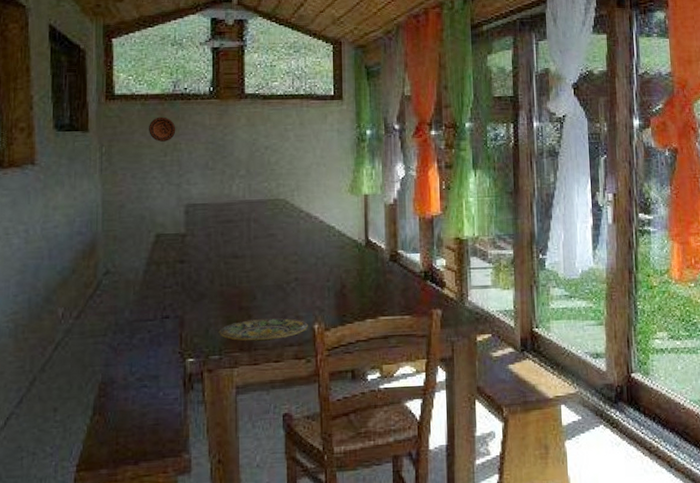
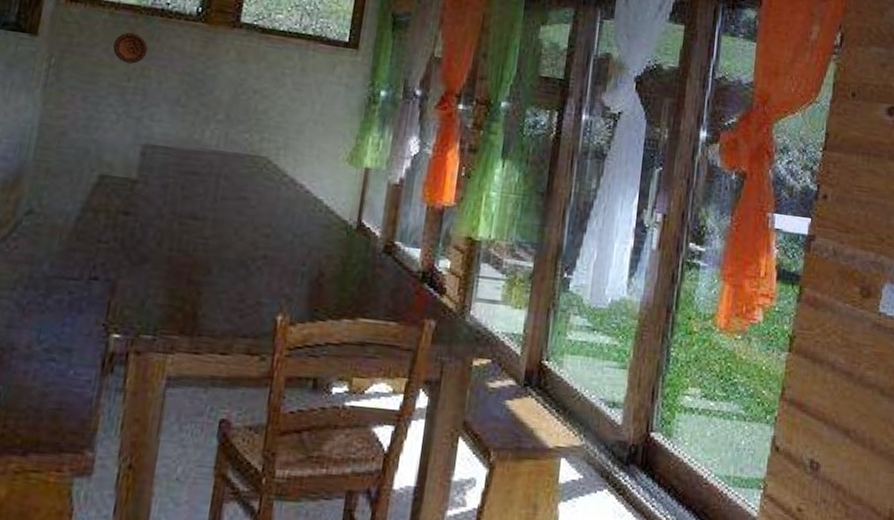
plate: present [218,317,309,342] -> none [157,297,271,327]

